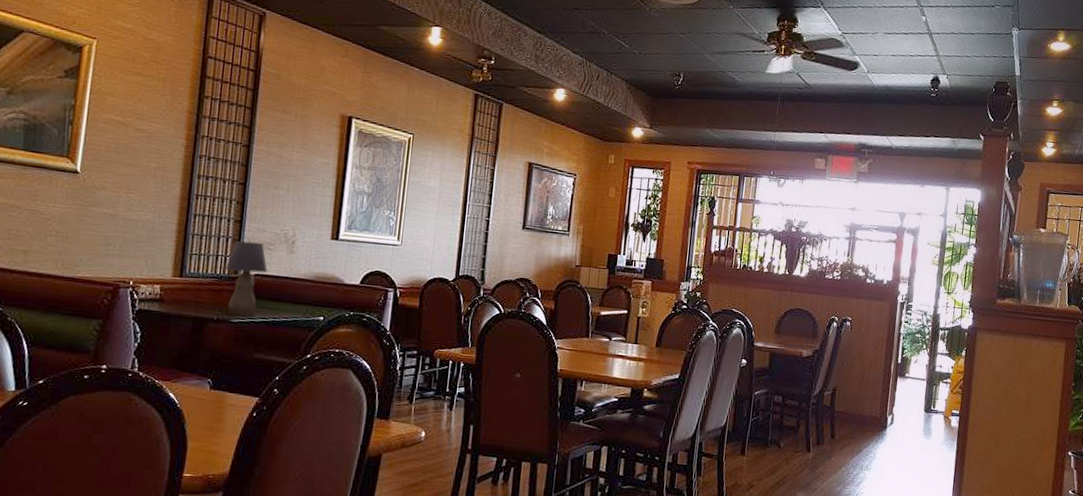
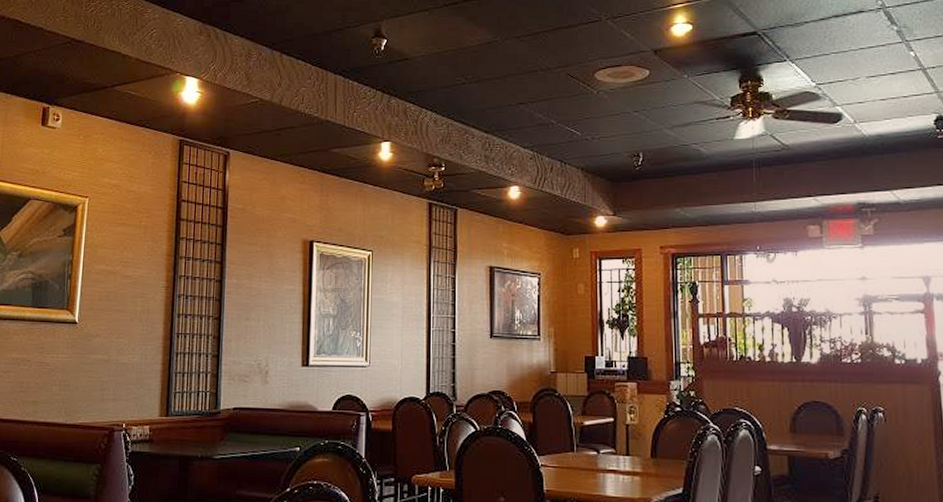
table lamp: present [225,240,268,318] -> none [206,373,245,453]

